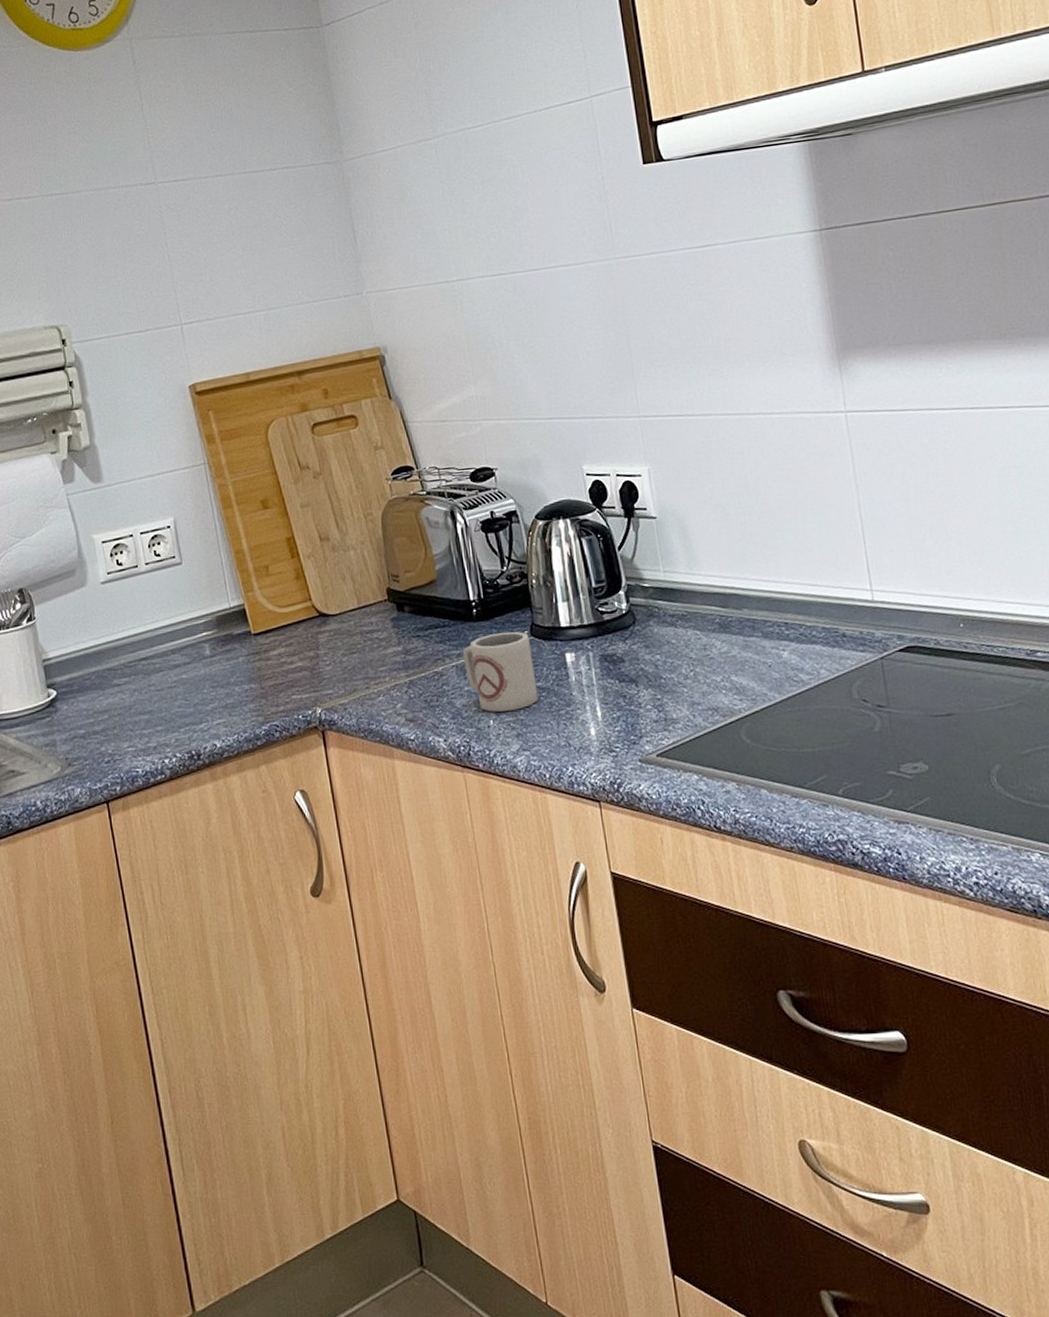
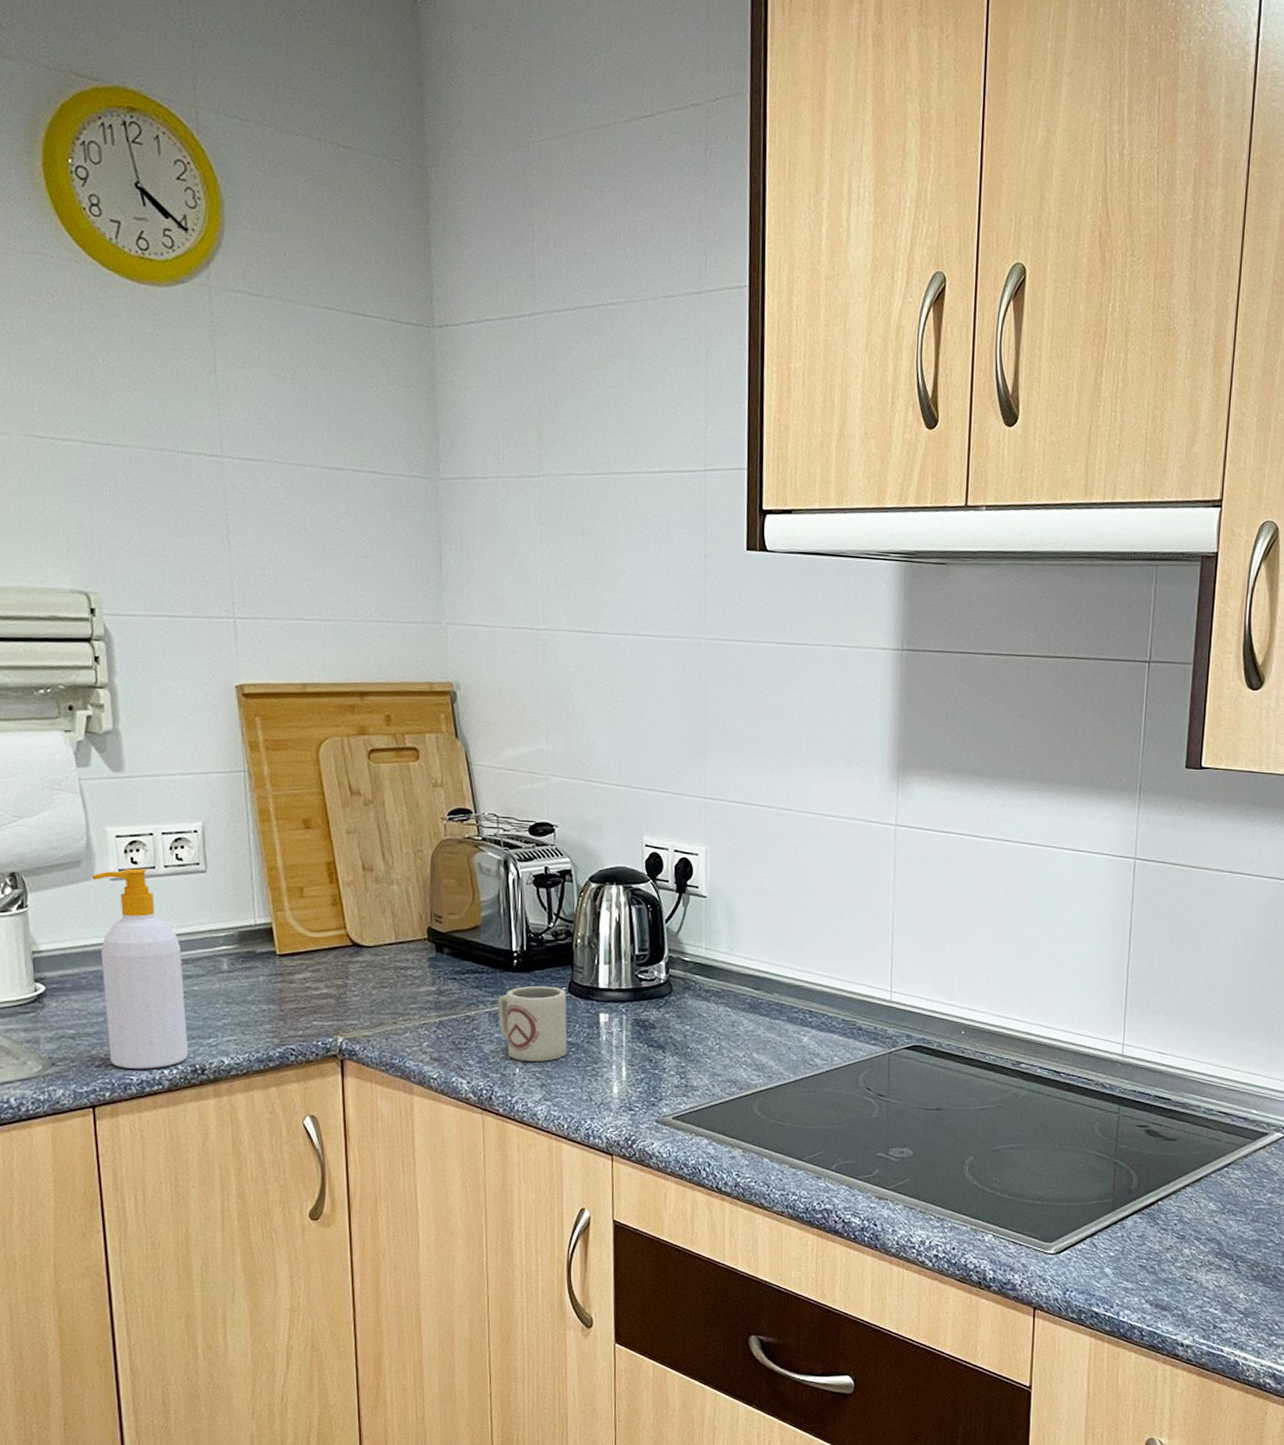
soap bottle: none [86,569,184,762] -> present [92,868,189,1069]

